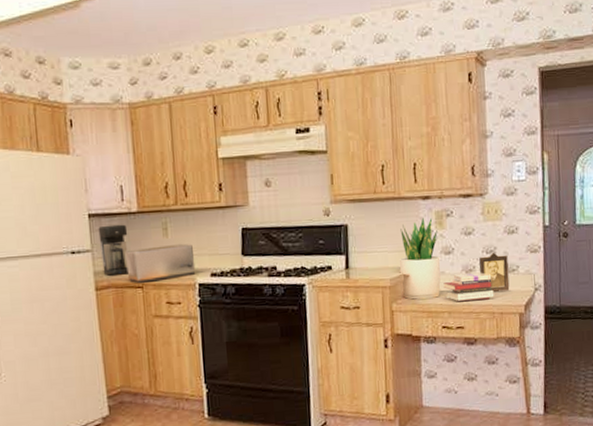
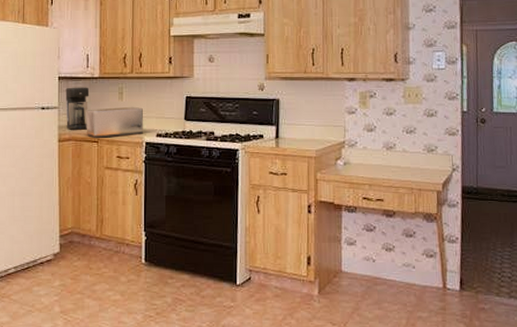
planter: present [399,218,441,300] -> none [324,97,363,171]
books: present [443,272,494,302] -> none [365,150,413,176]
photo frame: present [479,252,510,292] -> none [400,132,428,169]

